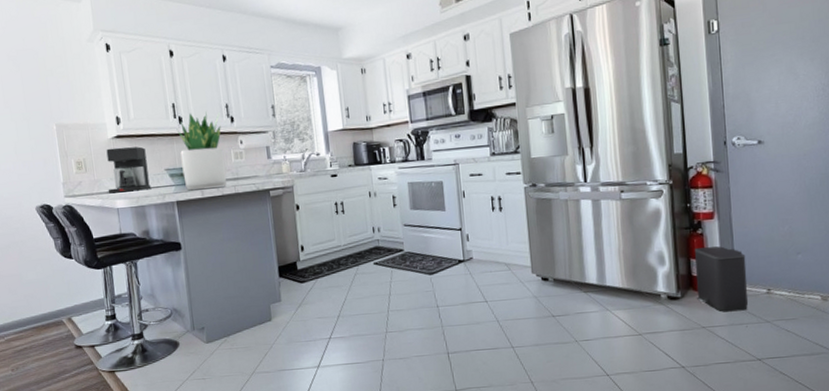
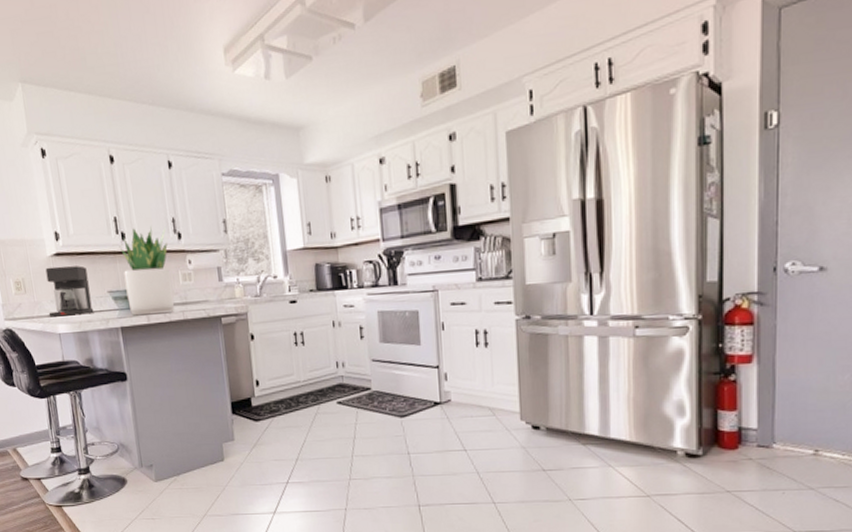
pedal bin: present [695,246,748,312] -> none [721,396,790,475]

